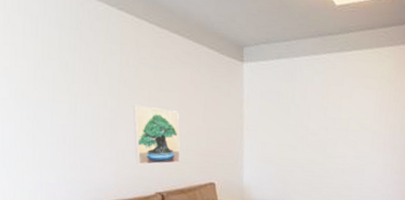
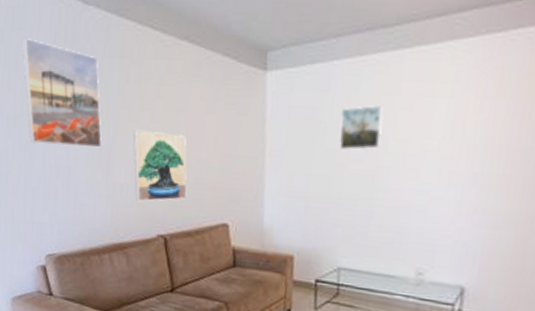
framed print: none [28,22,105,120] -> present [22,38,102,148]
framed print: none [300,93,331,126] -> present [339,105,383,150]

